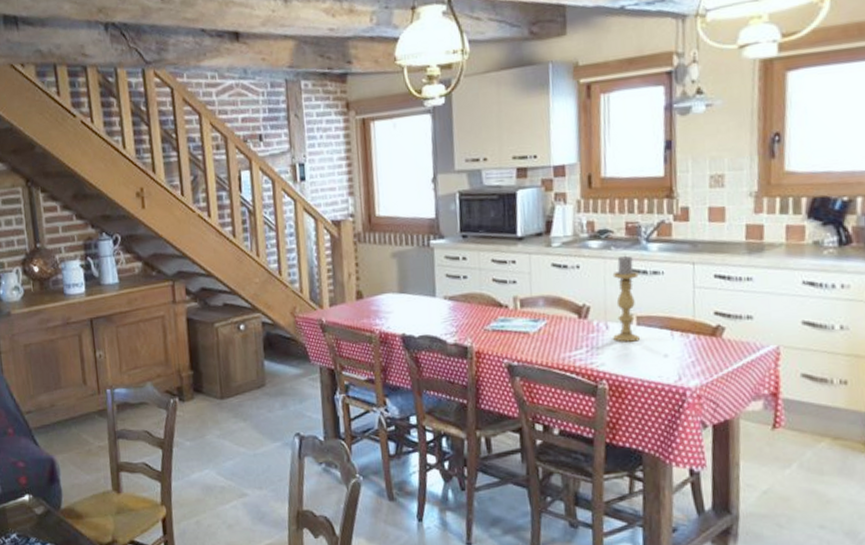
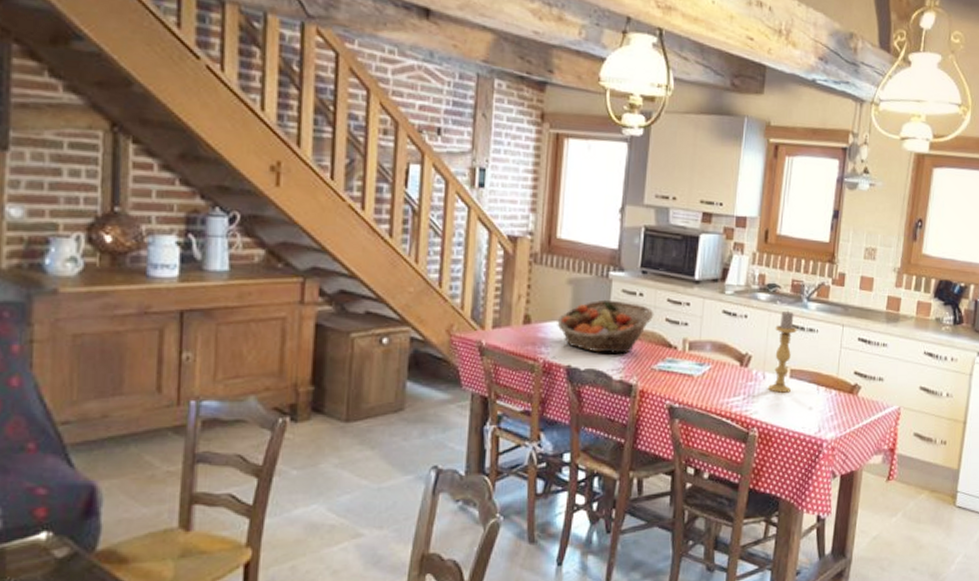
fruit basket: none [387,267,480,319] -> present [557,299,654,354]

